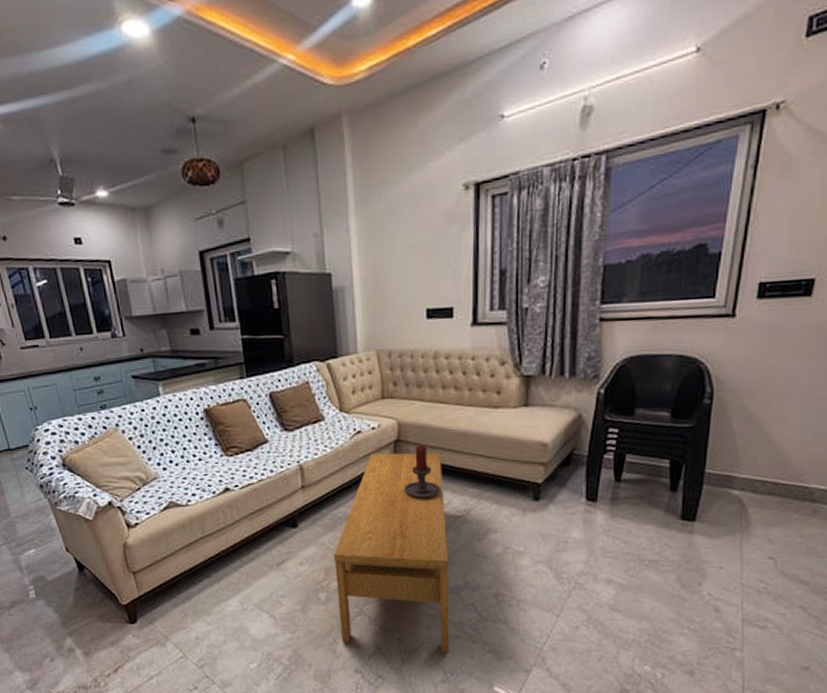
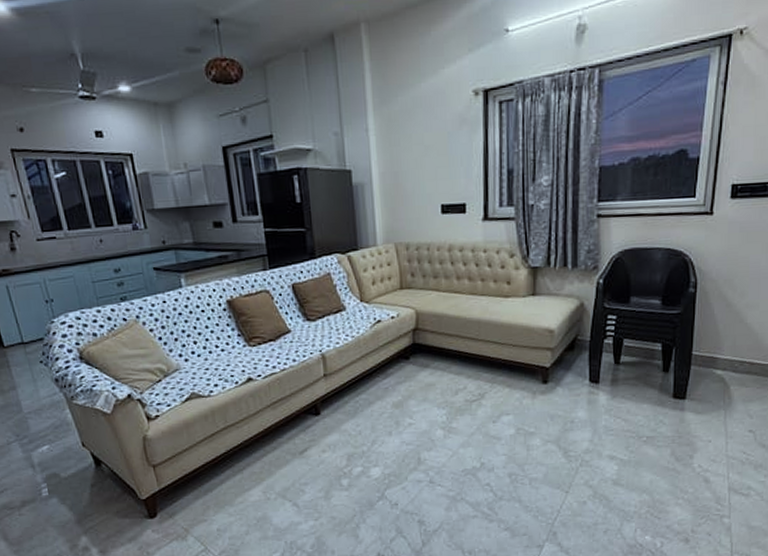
coffee table: present [333,452,450,654] -> none [355,340,467,533]
candle holder: present [404,444,442,499] -> none [423,332,458,385]

